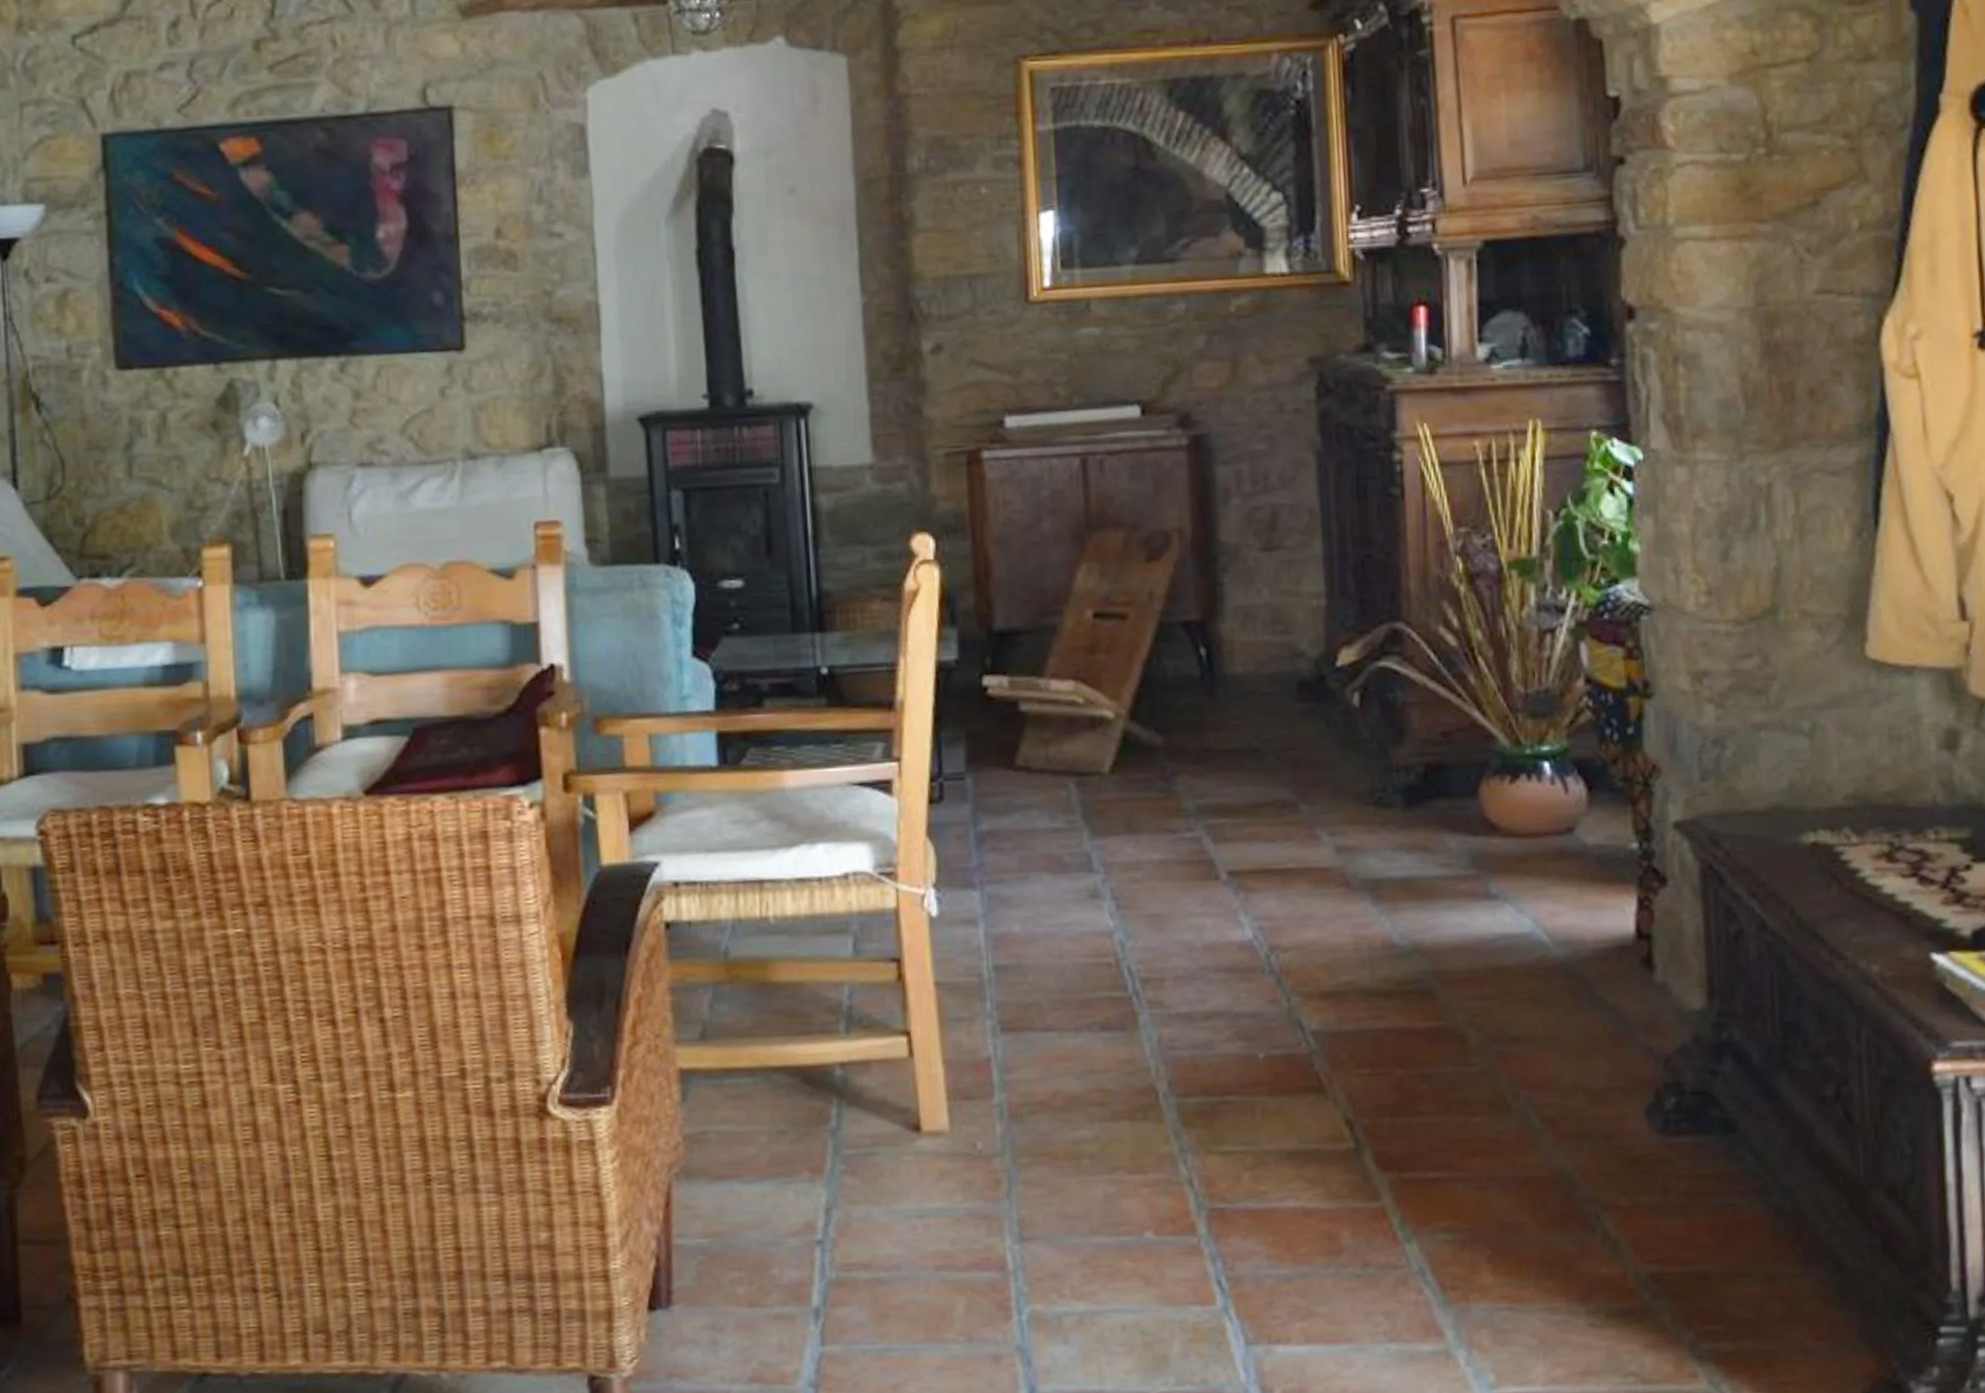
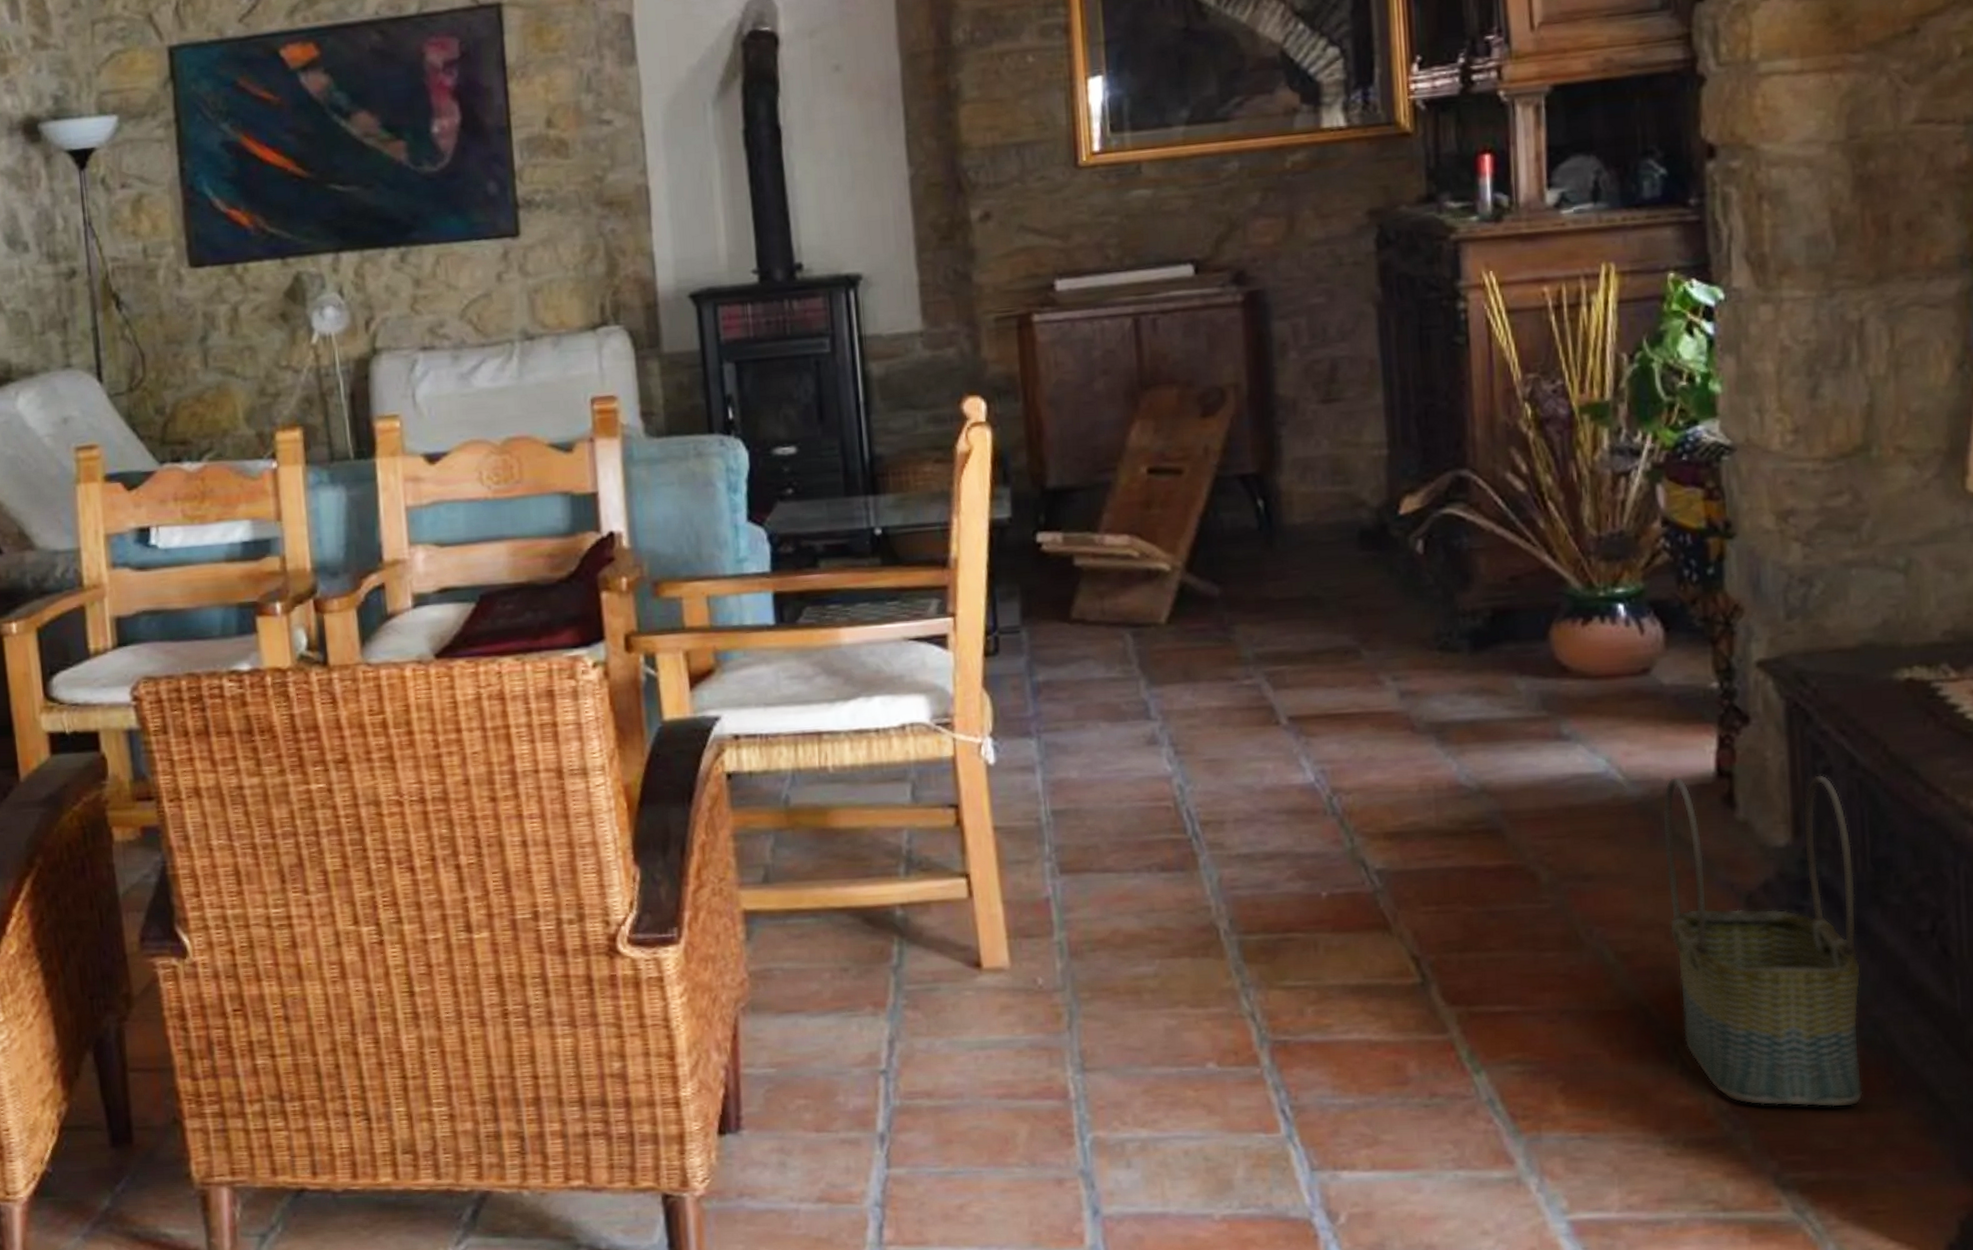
basket: none [1585,938,1774,1277] -> present [1662,775,1863,1108]

